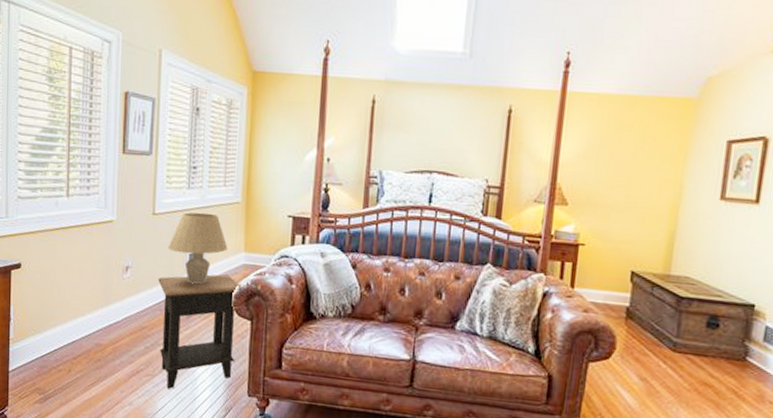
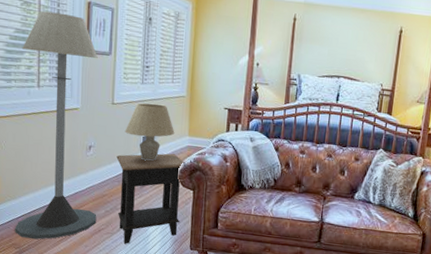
floor lamp: none [39,105,136,383] -> present [15,11,98,240]

